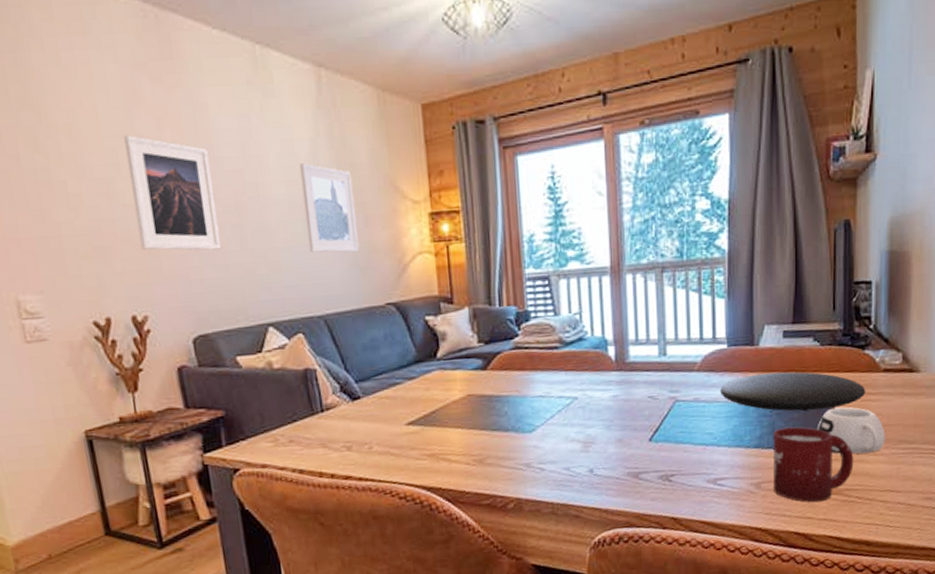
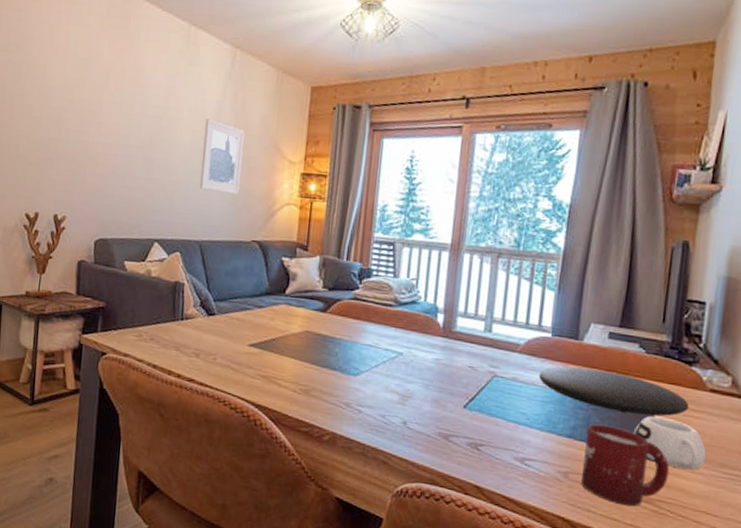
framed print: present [124,134,222,251] -> none [73,78,139,175]

